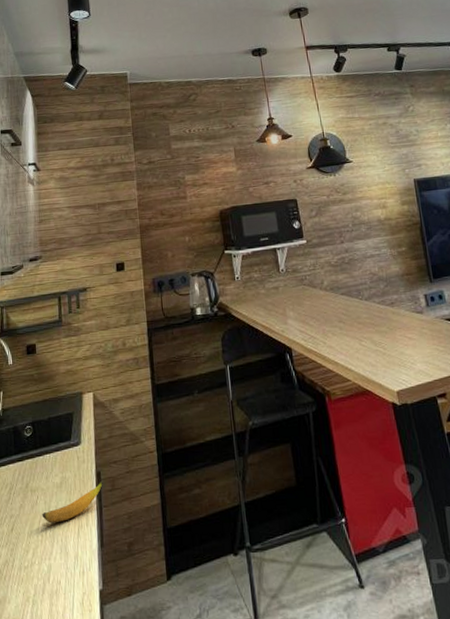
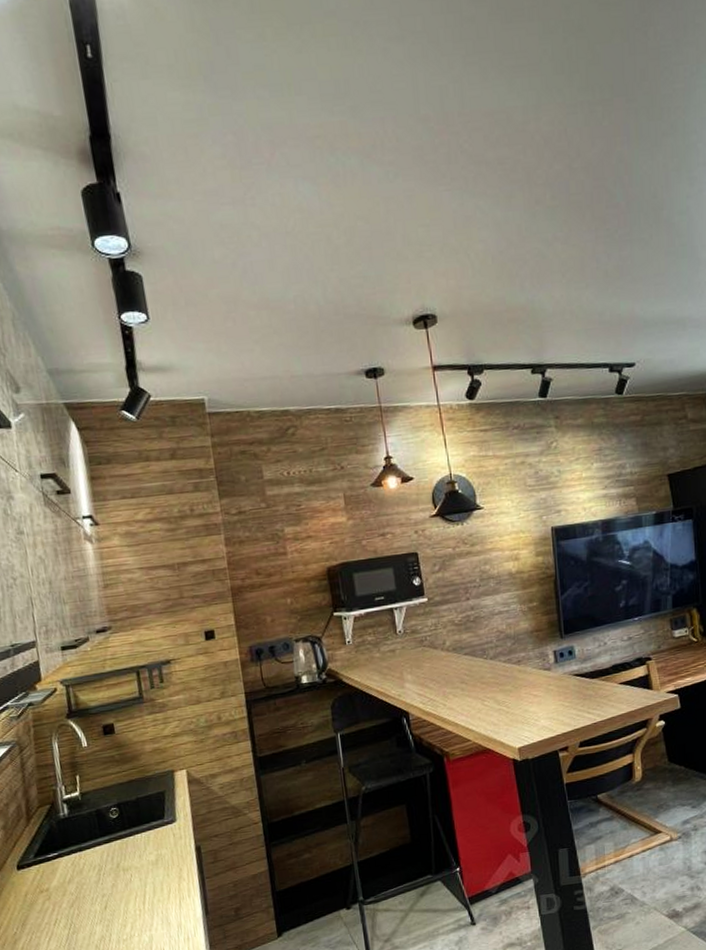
banana: present [42,481,104,524] -> none [138,855,205,899]

